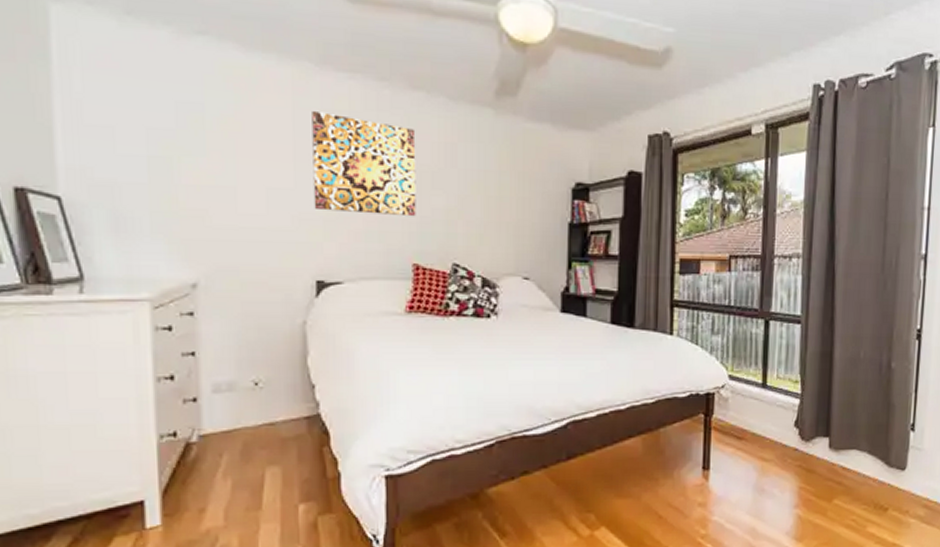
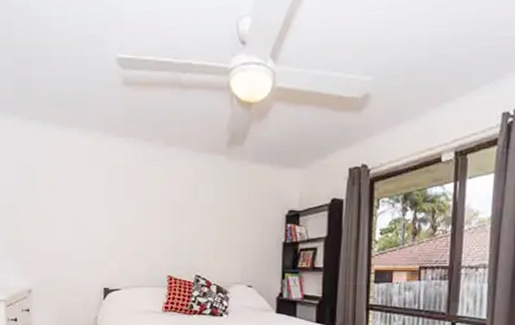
wall art: present [312,111,416,217] -> none [101,167,170,241]

